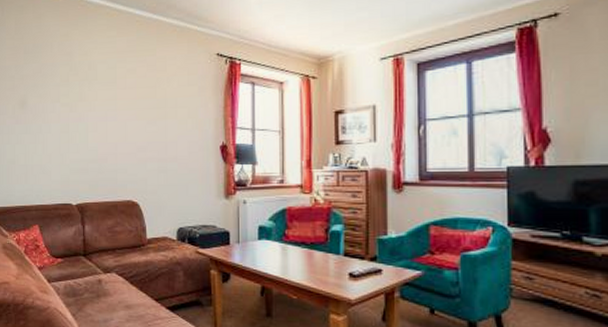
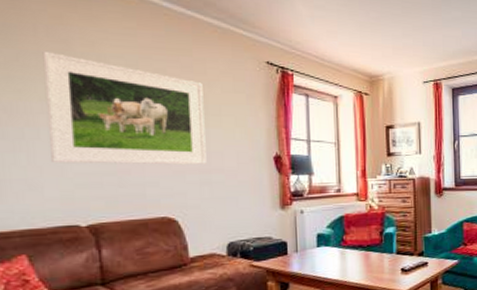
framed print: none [55,62,163,154] -> present [42,50,207,165]

